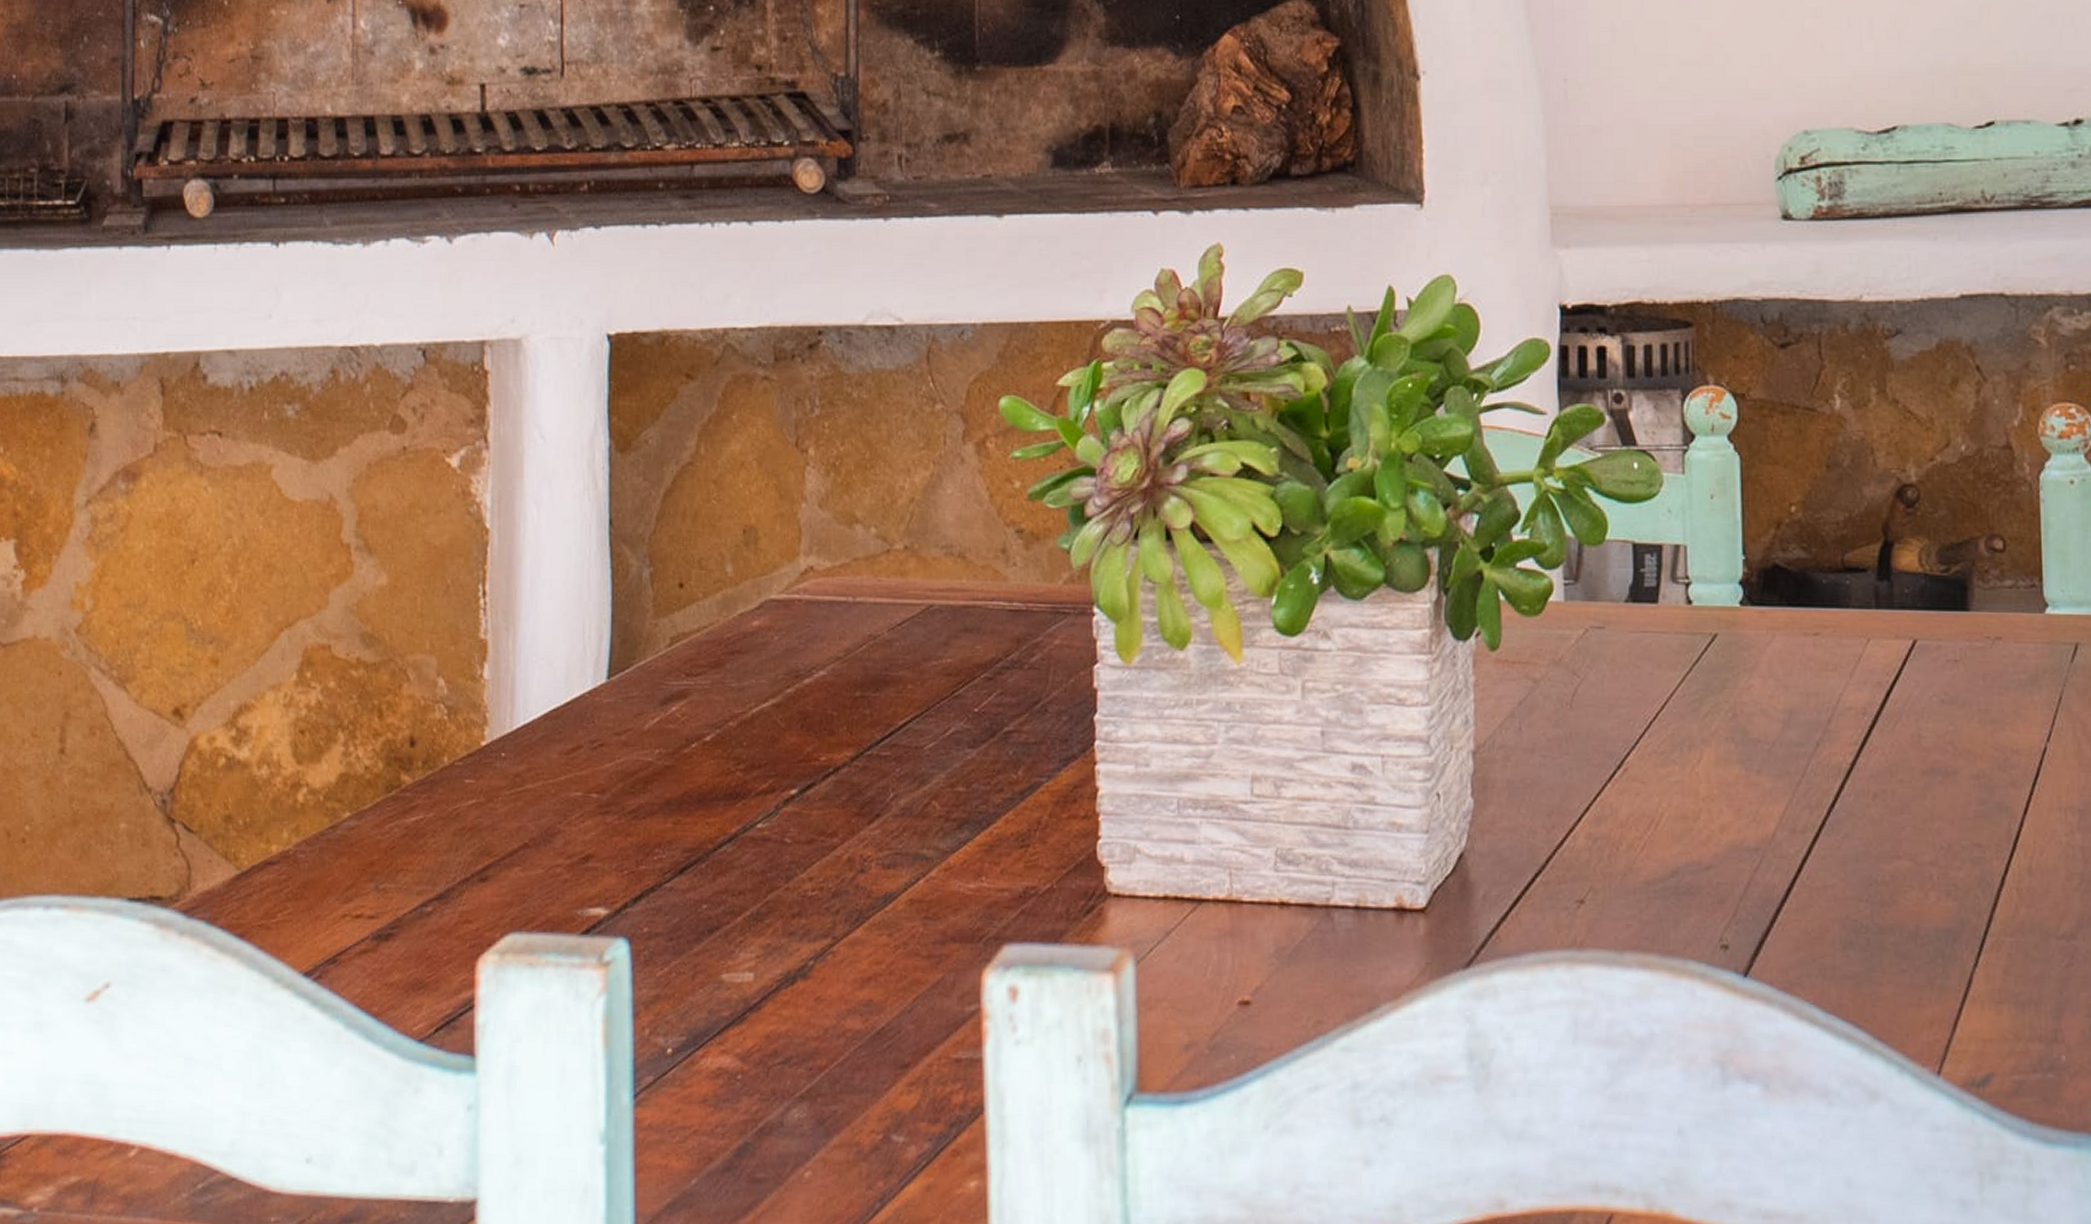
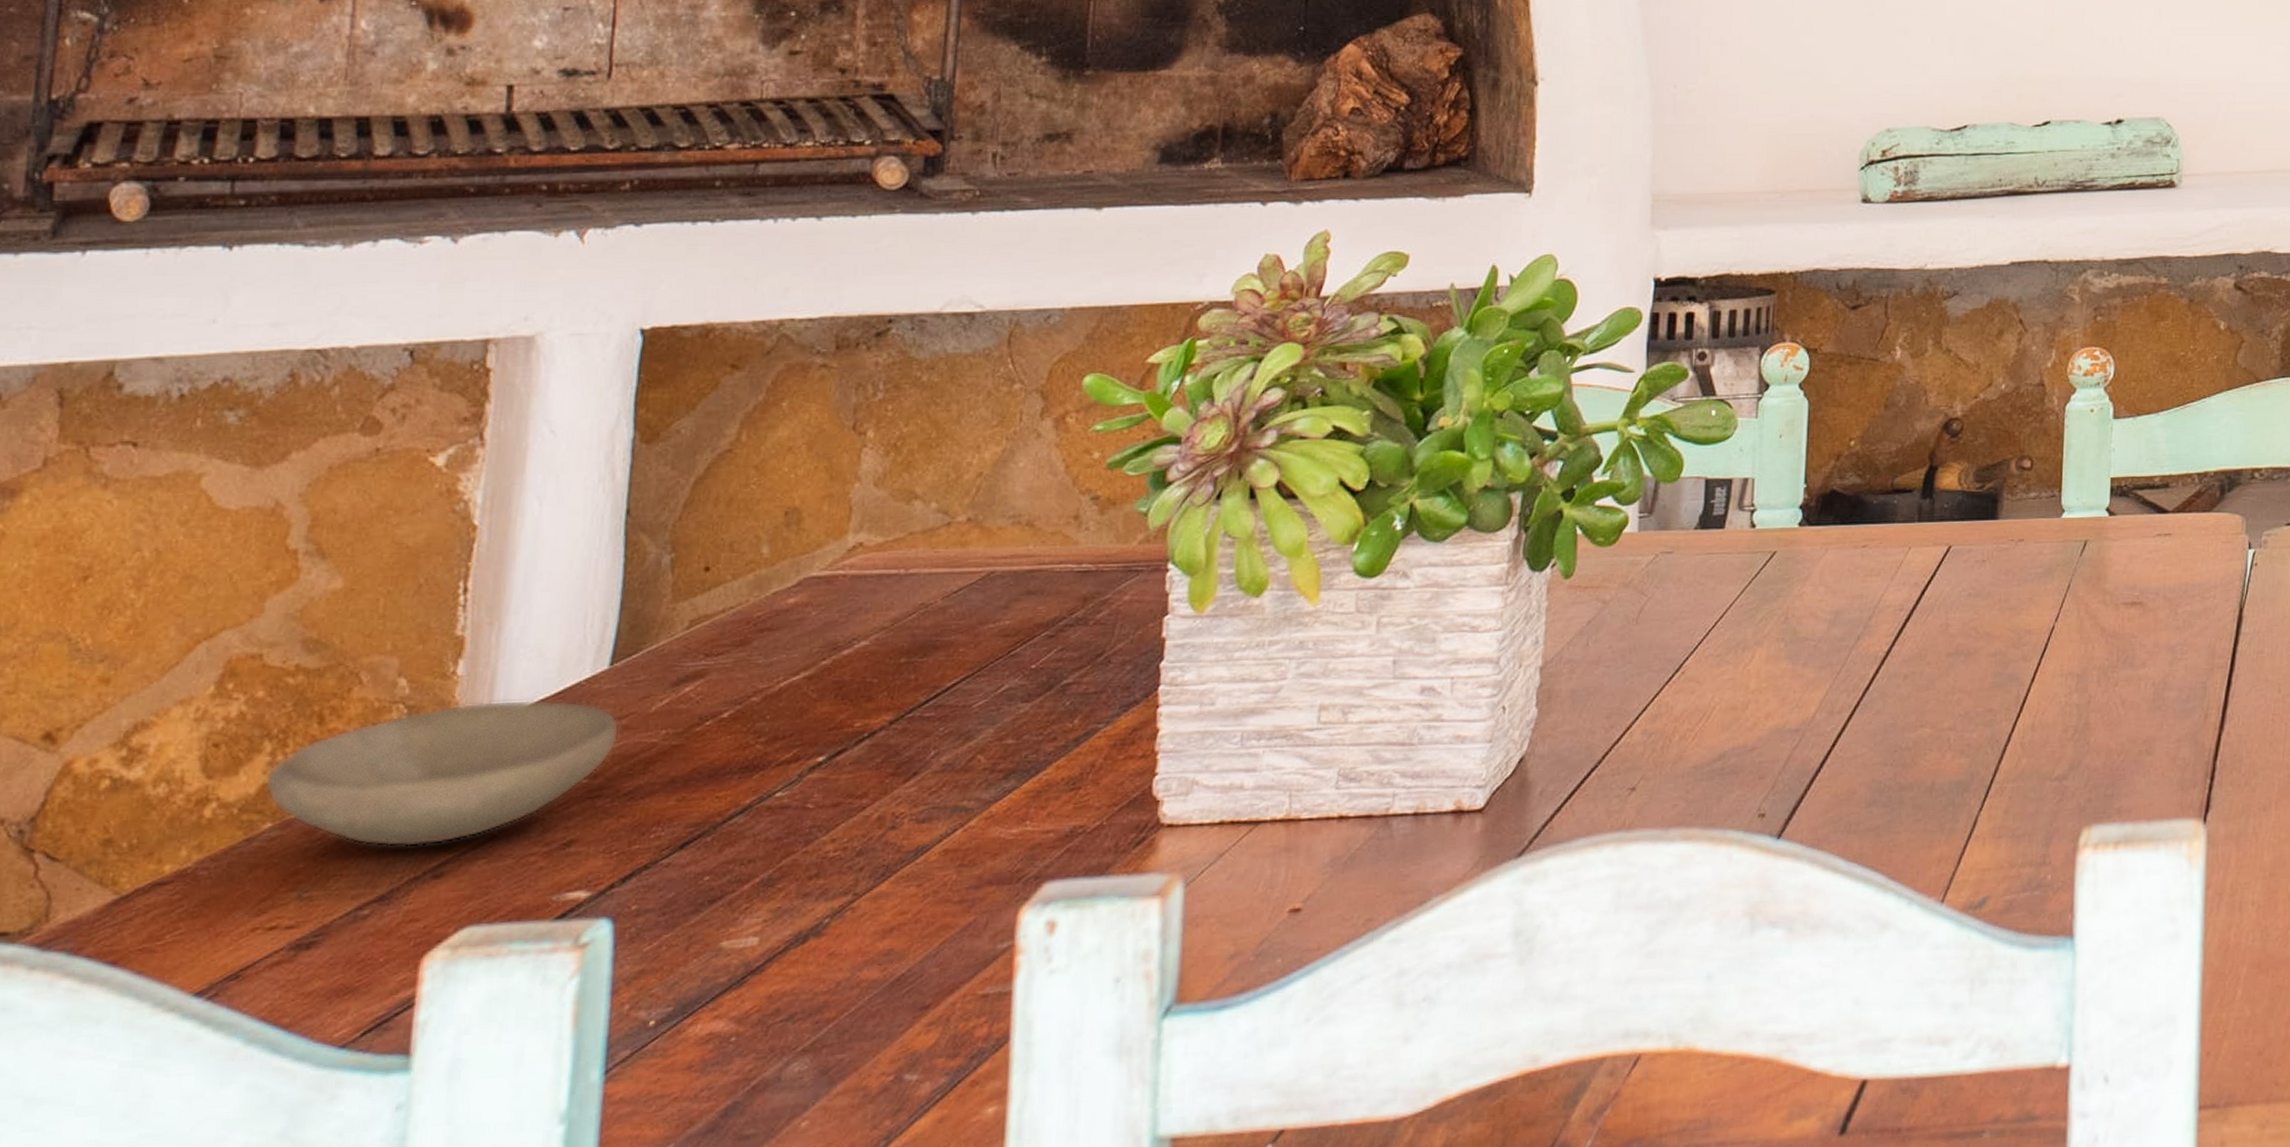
bowl: none [341,707,620,848] -> present [264,699,620,848]

